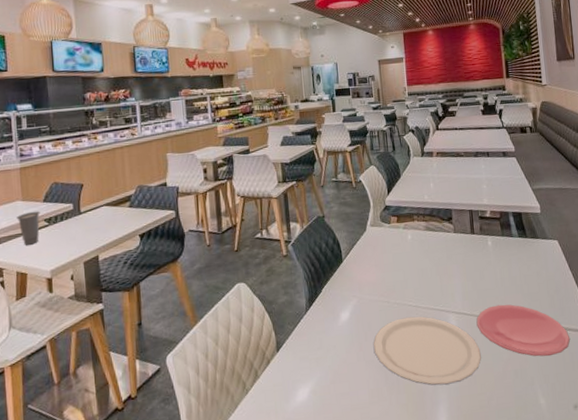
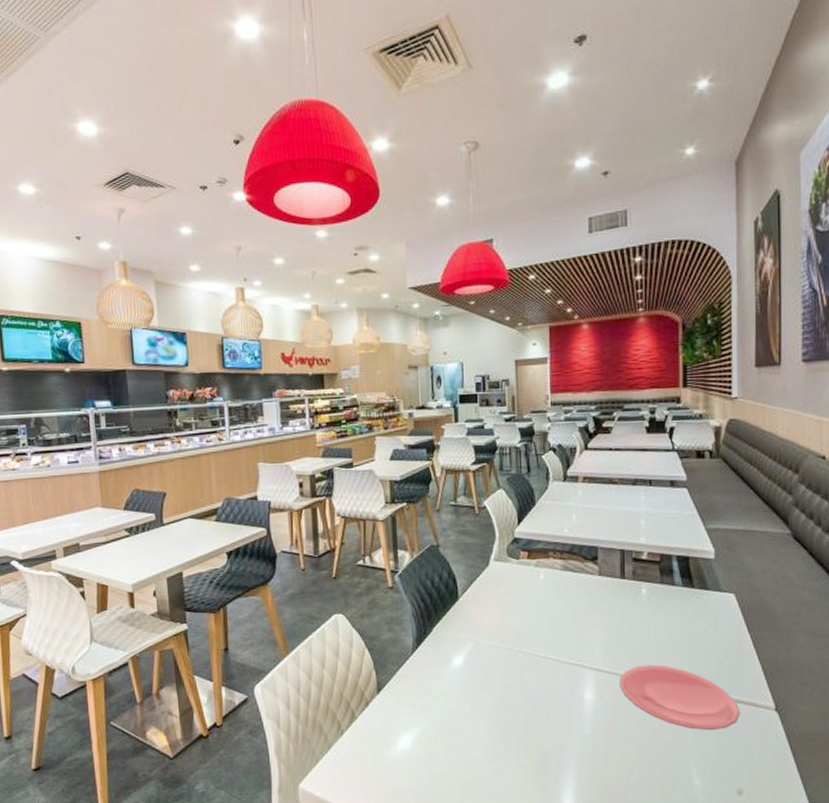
cup: present [16,211,40,245] -> none [96,519,121,555]
plate: present [373,316,481,386] -> none [490,669,622,750]

